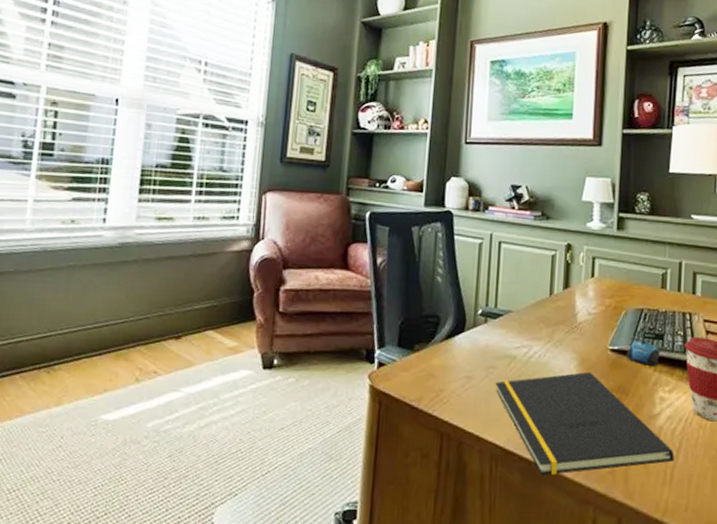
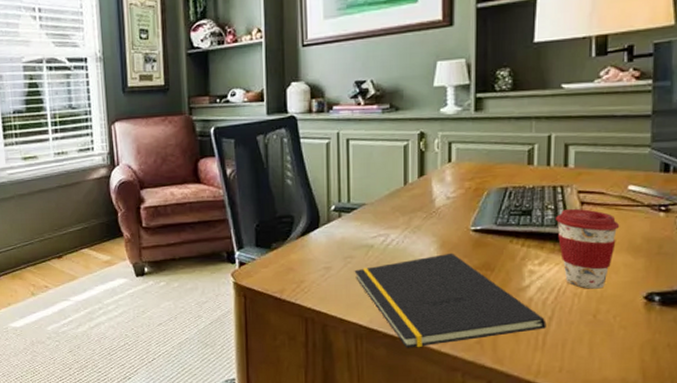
computer mouse: present [626,341,660,366] -> none [490,218,528,242]

